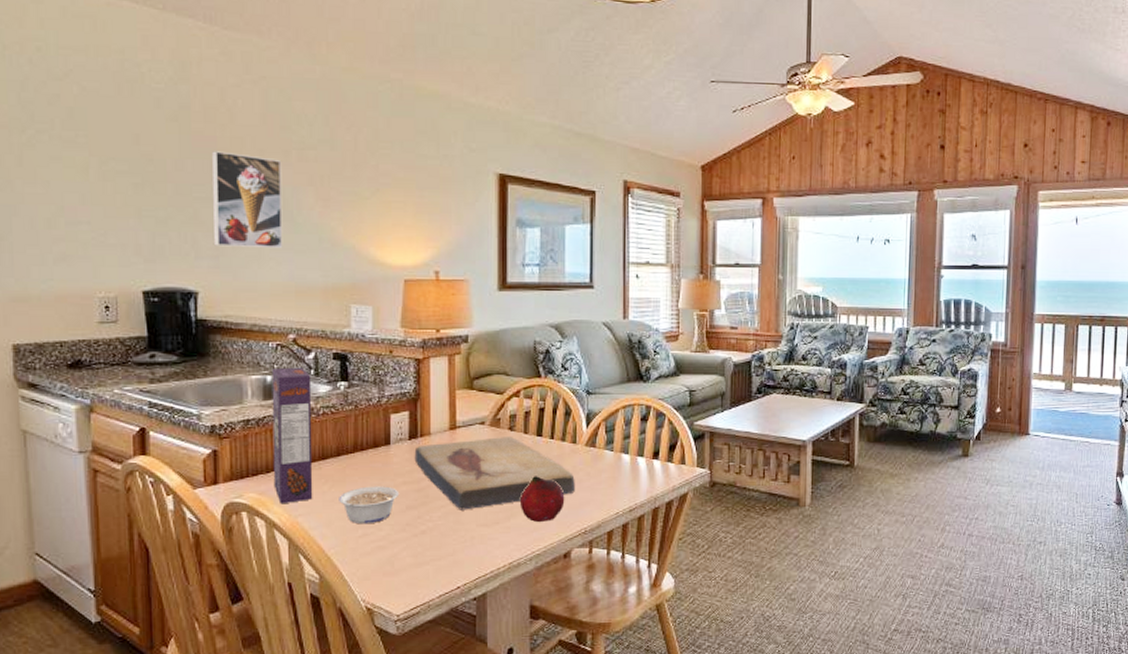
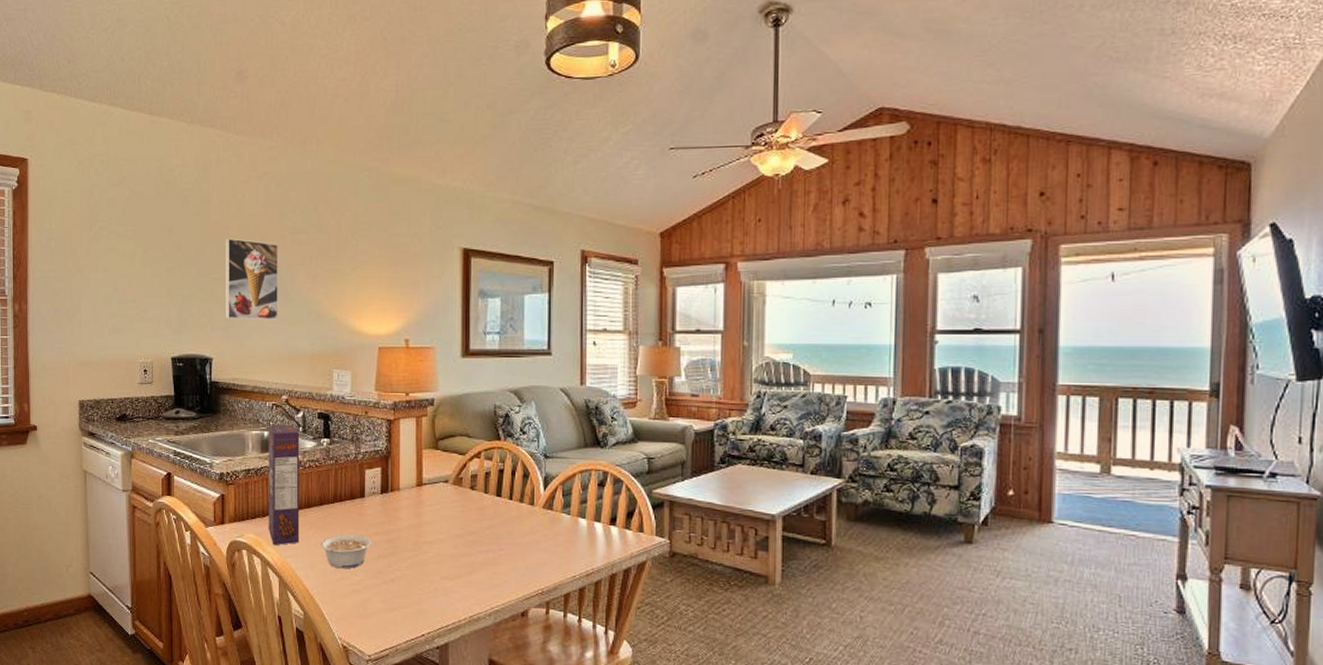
fish fossil: present [414,437,575,510] -> none [385,495,532,563]
fruit: present [521,476,565,522] -> none [481,534,523,580]

